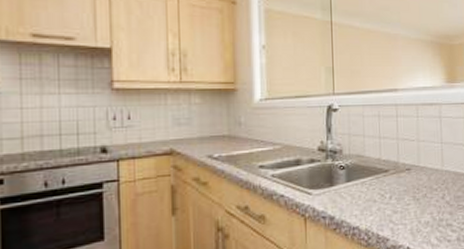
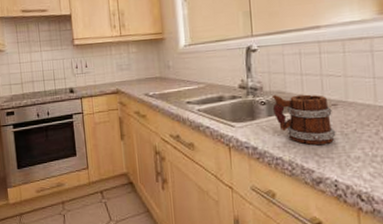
mug: none [351,157,409,212] -> present [271,94,336,146]

